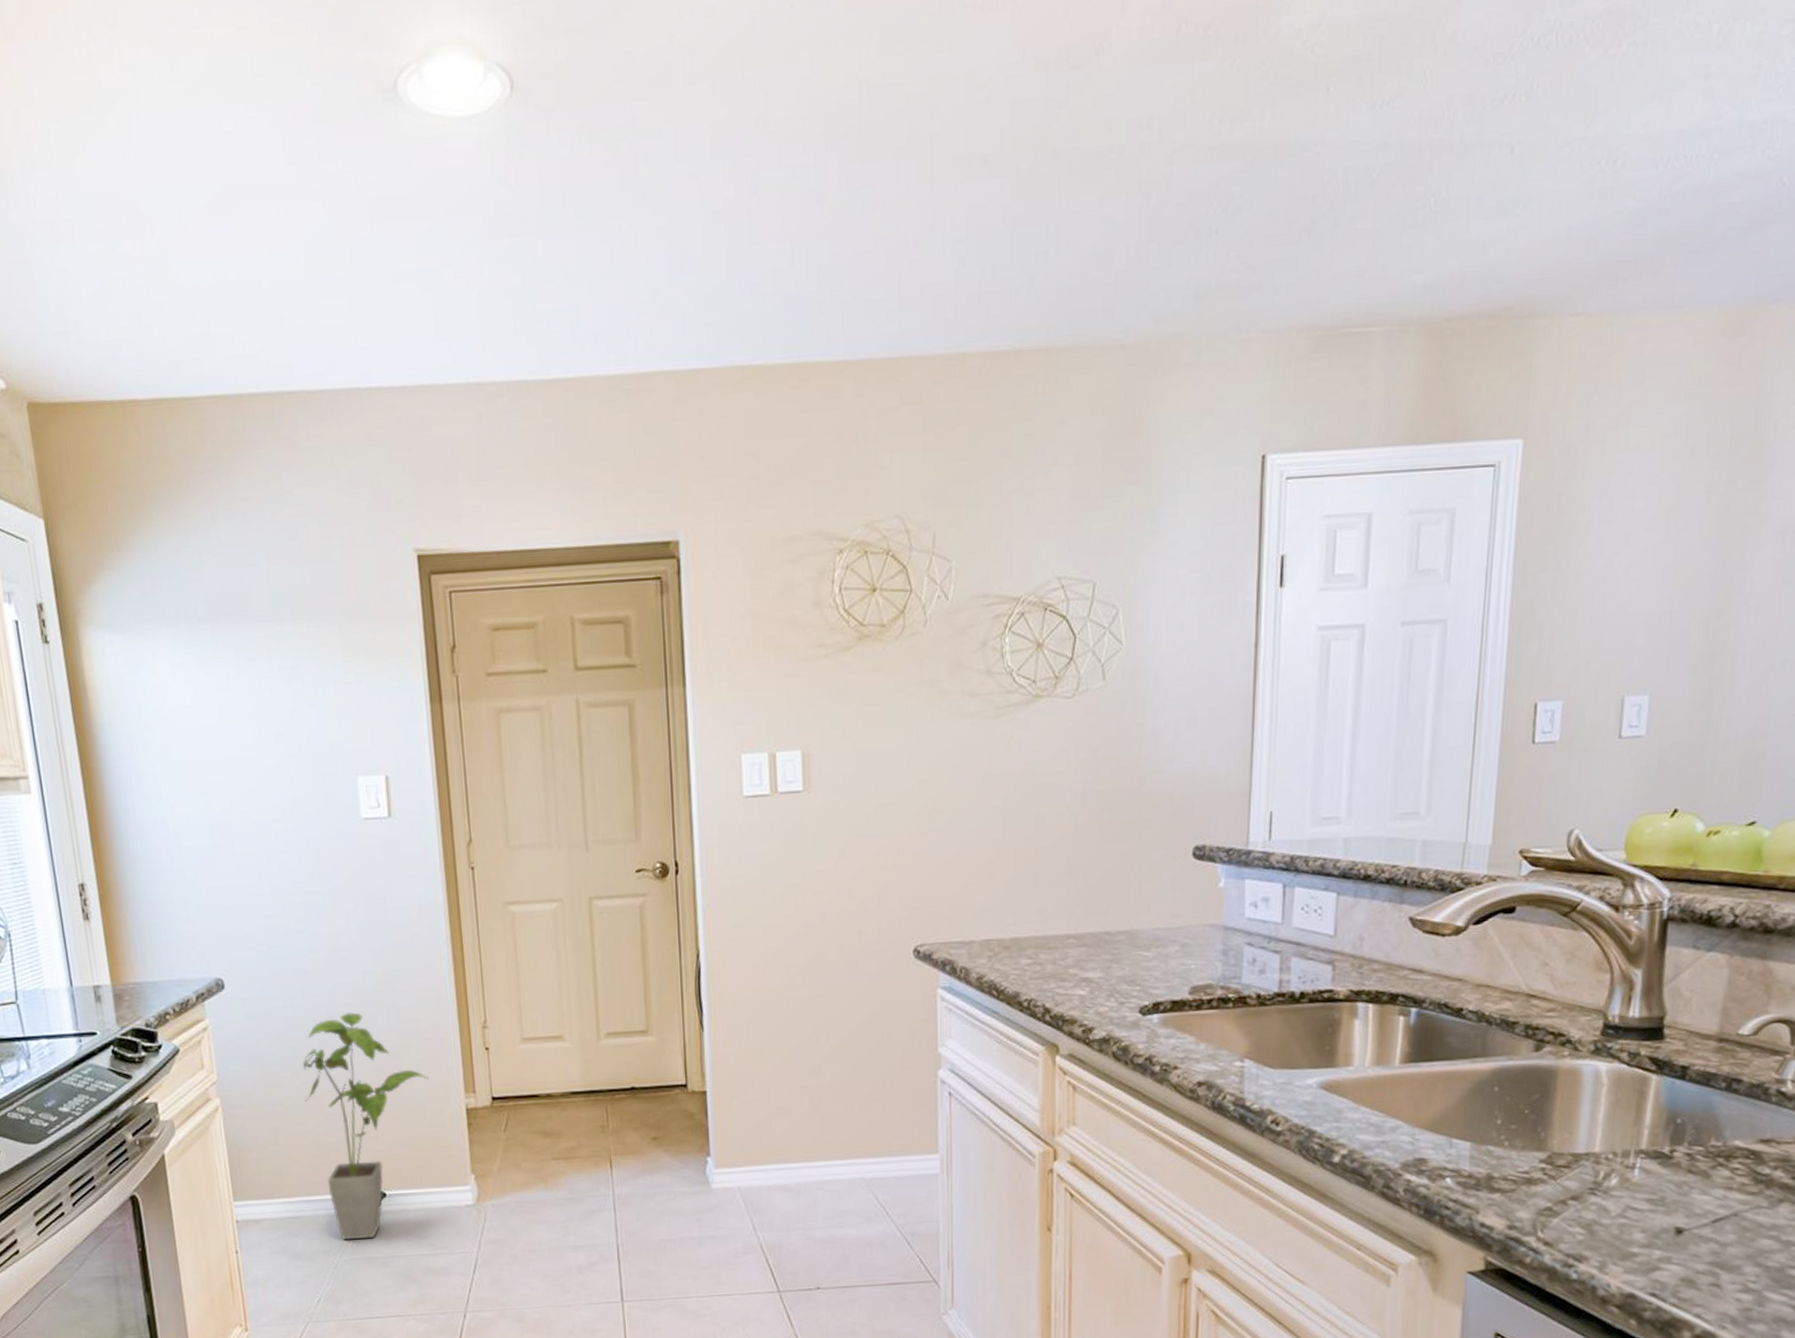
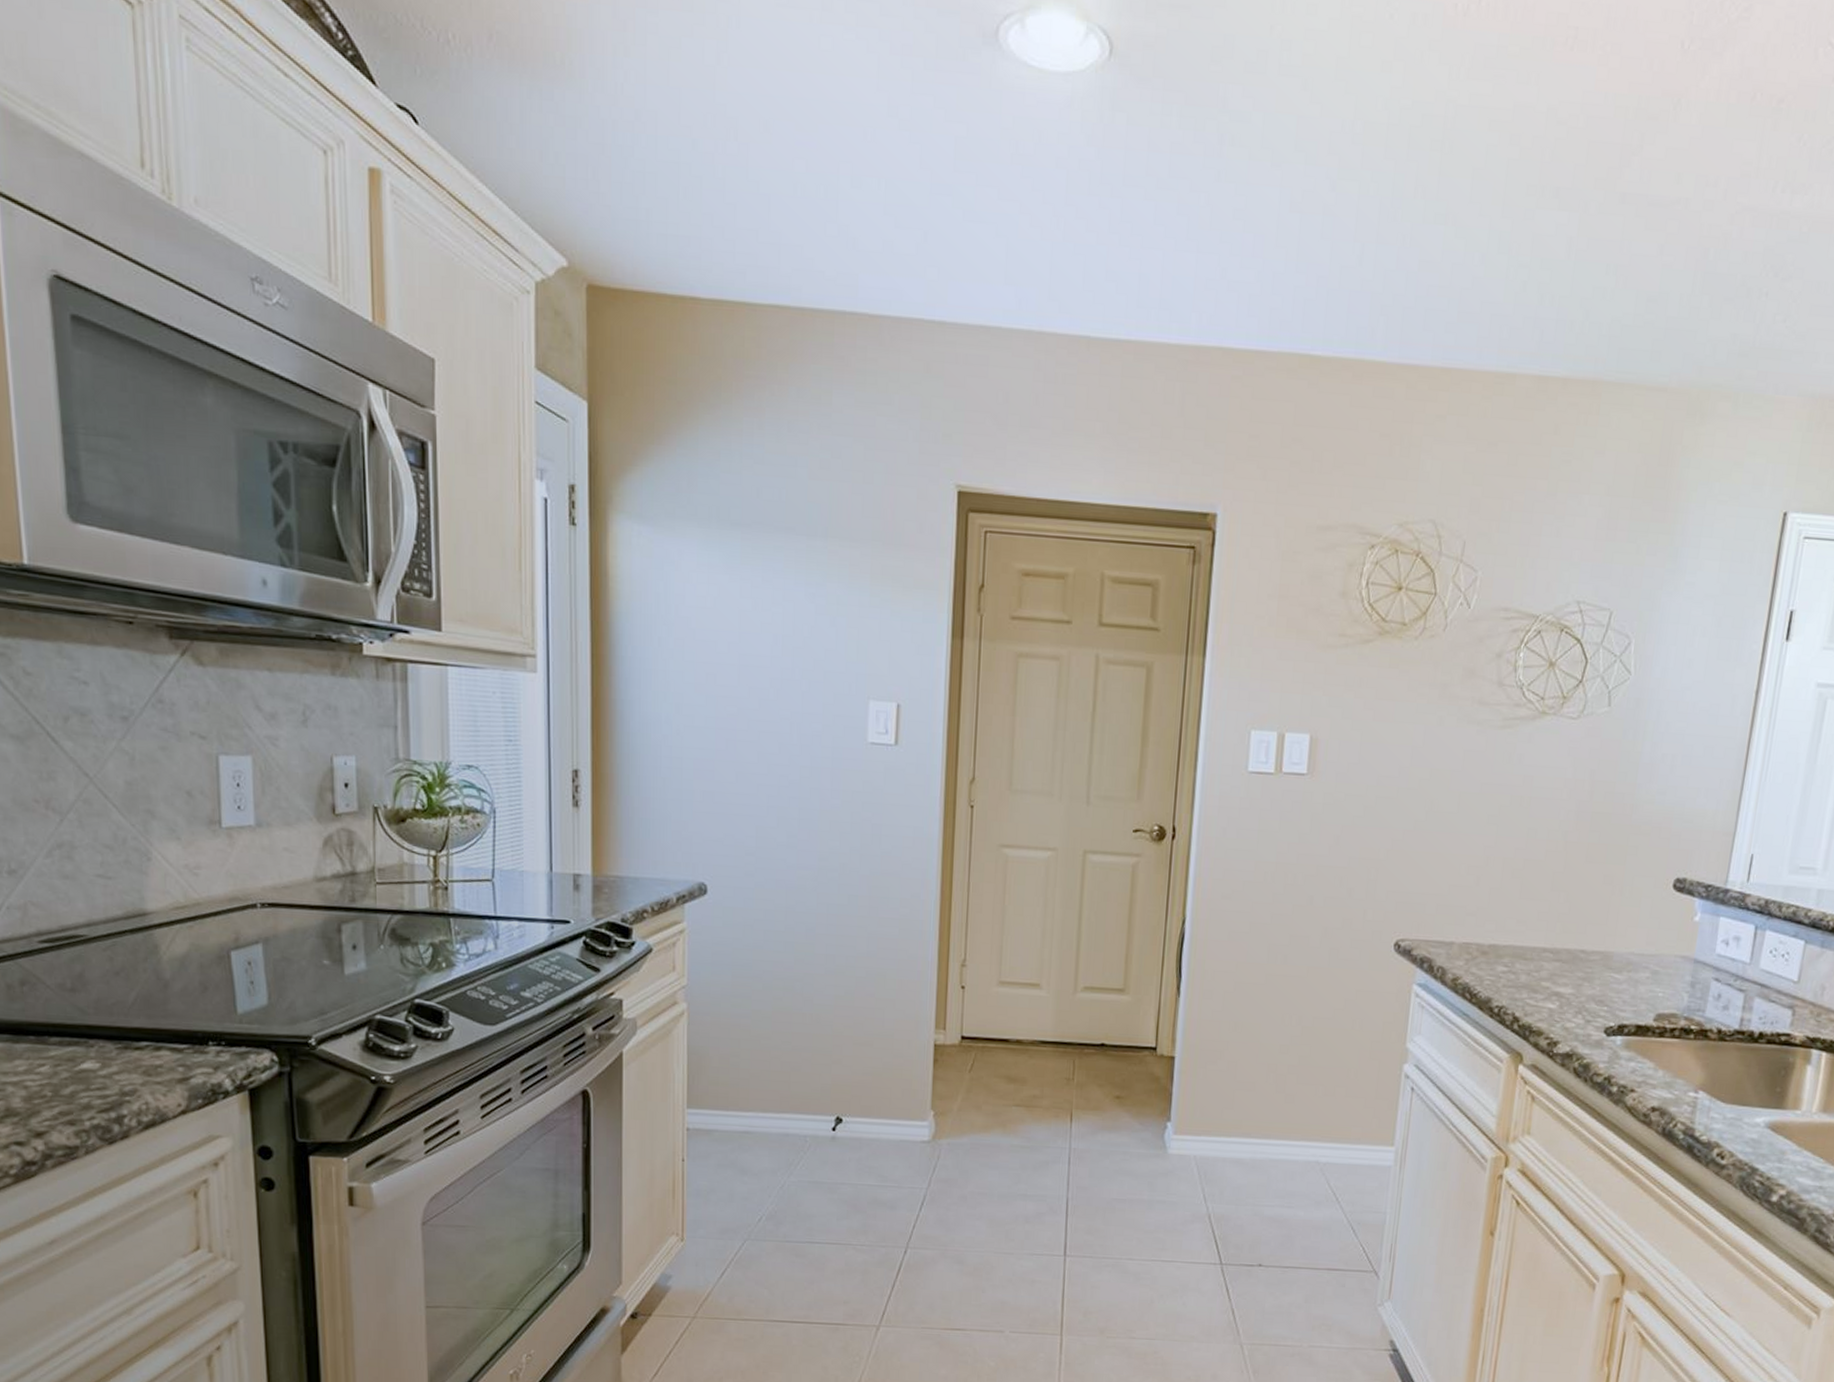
house plant: present [302,1012,428,1240] -> none [773,934,900,1162]

